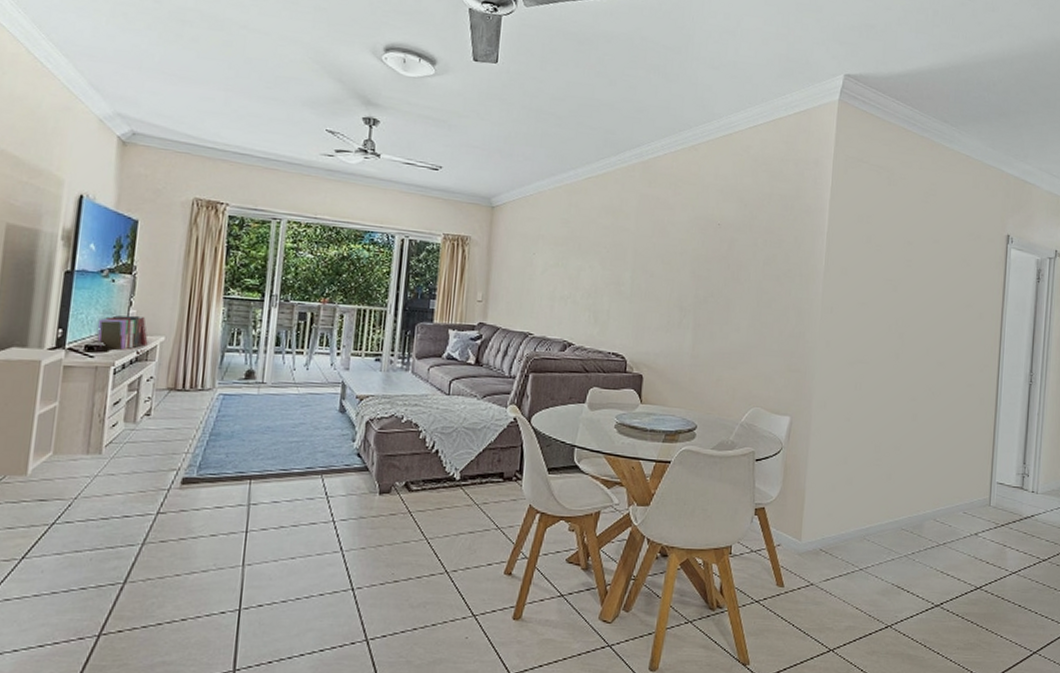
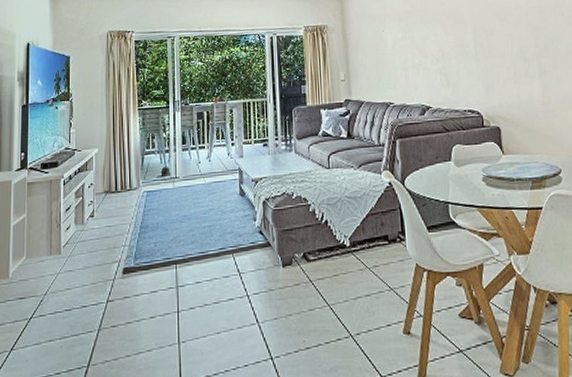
books: present [97,315,148,351] -> none [49,133,86,166]

